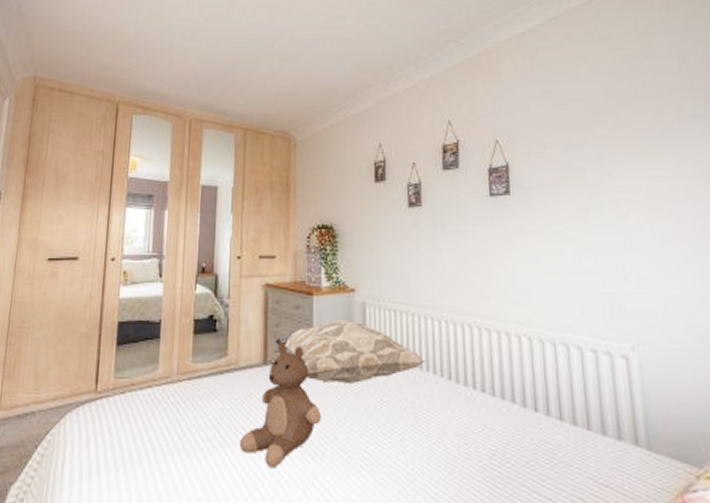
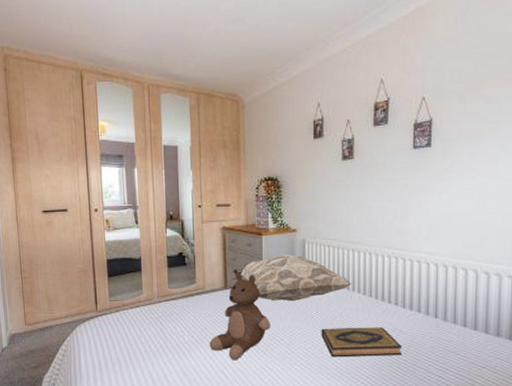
hardback book: none [387,422,496,467] -> present [321,327,403,358]

